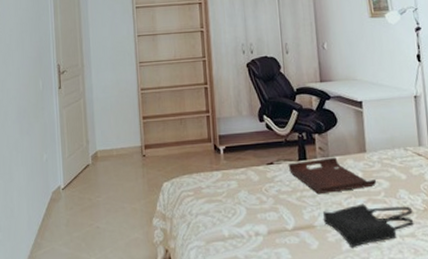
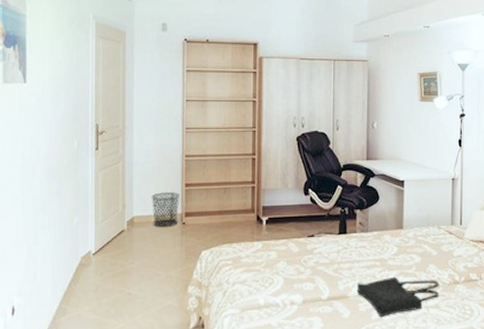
waste bin: none [111,125,139,161] -> present [151,192,180,228]
serving tray: present [288,157,377,195] -> none [328,232,410,267]

